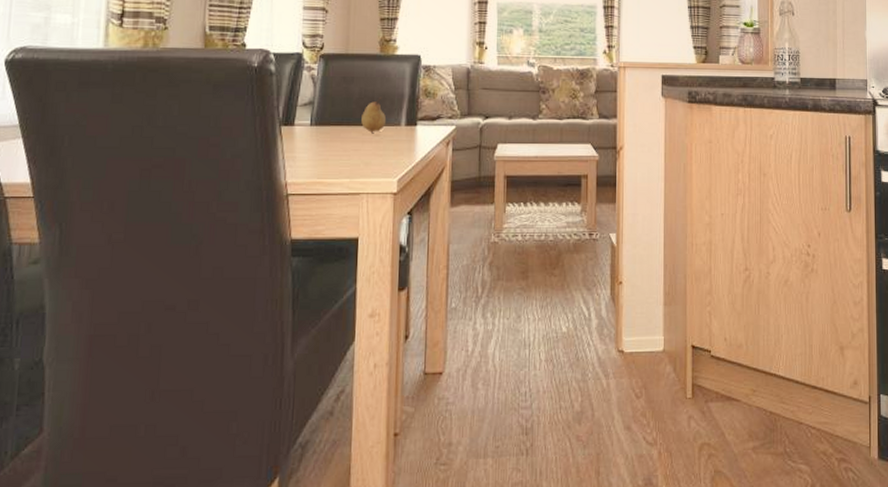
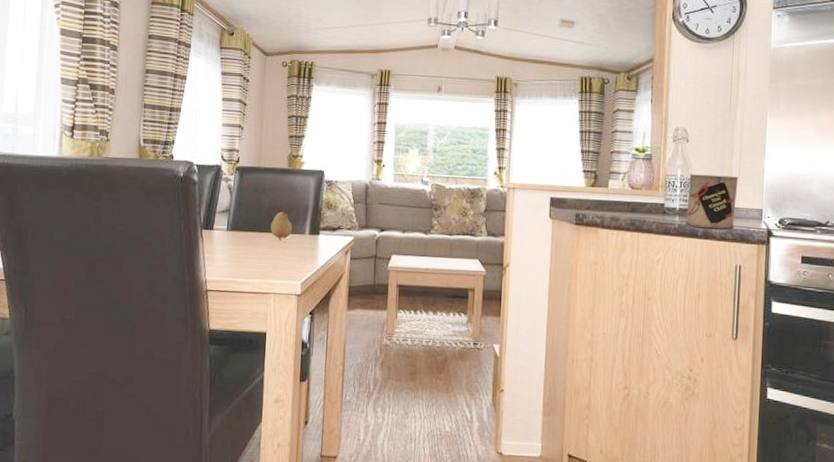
tin can: none [796,47,843,101] -> present [686,174,738,230]

